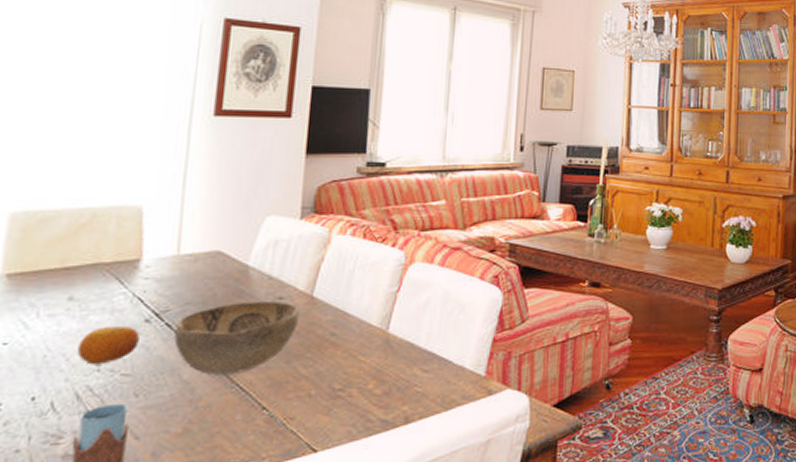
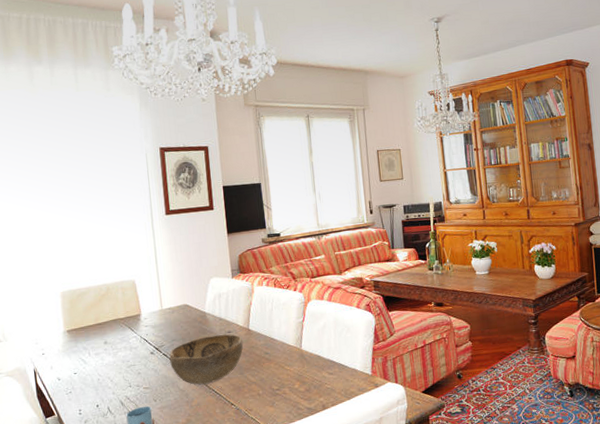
fruit: present [78,326,140,365] -> none [116,357,150,383]

